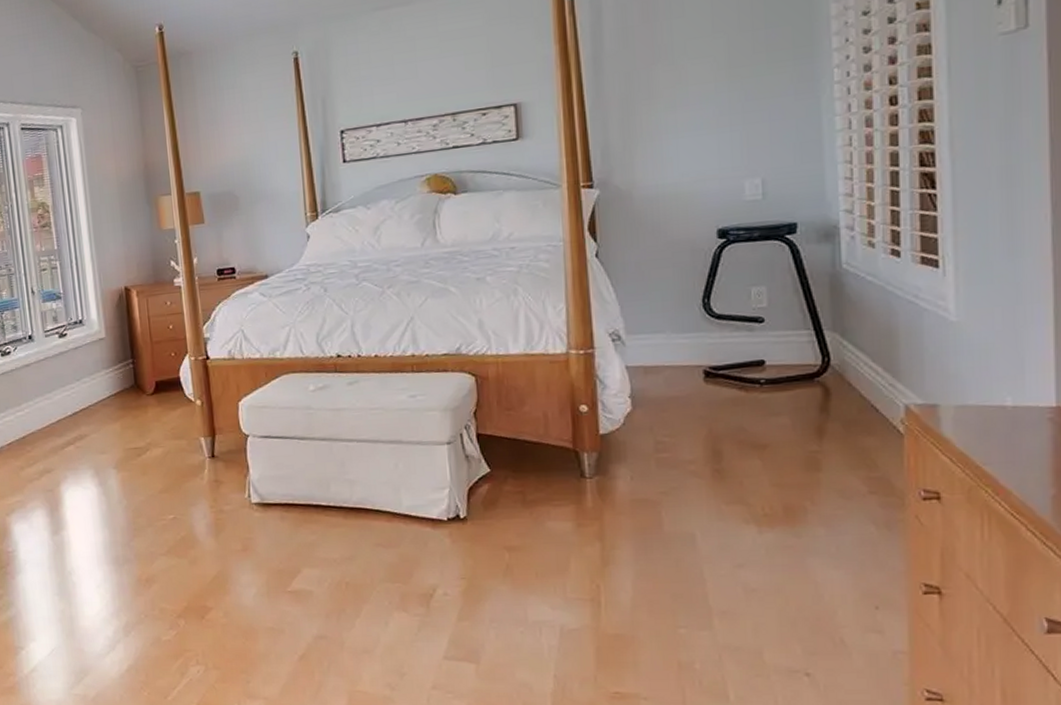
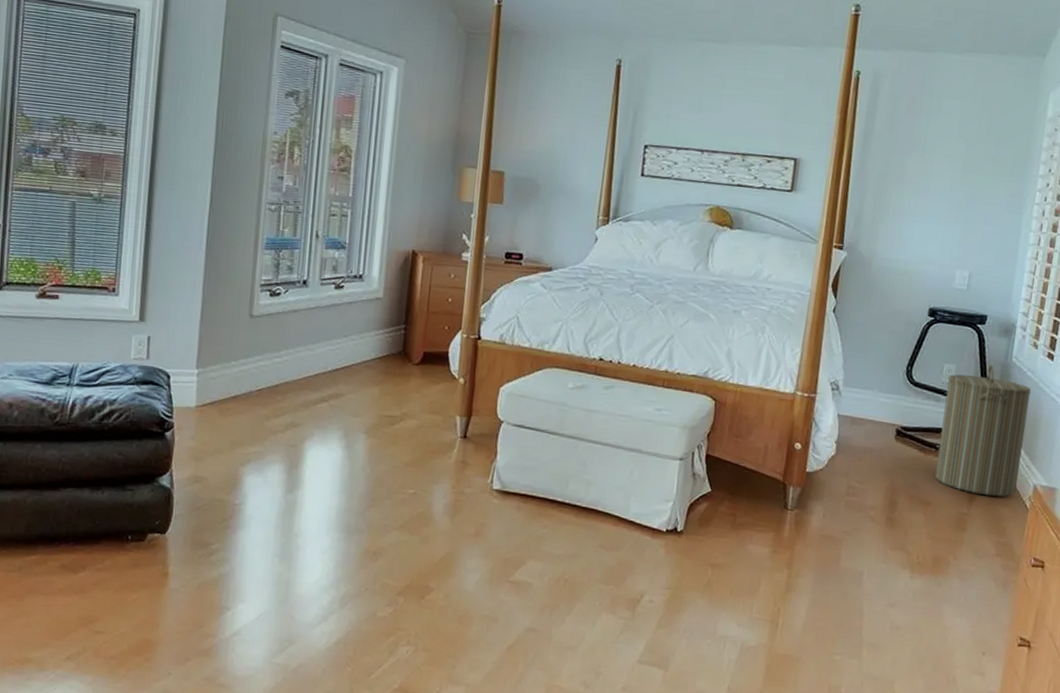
laundry hamper: none [759,277,880,427] -> present [934,364,1031,497]

